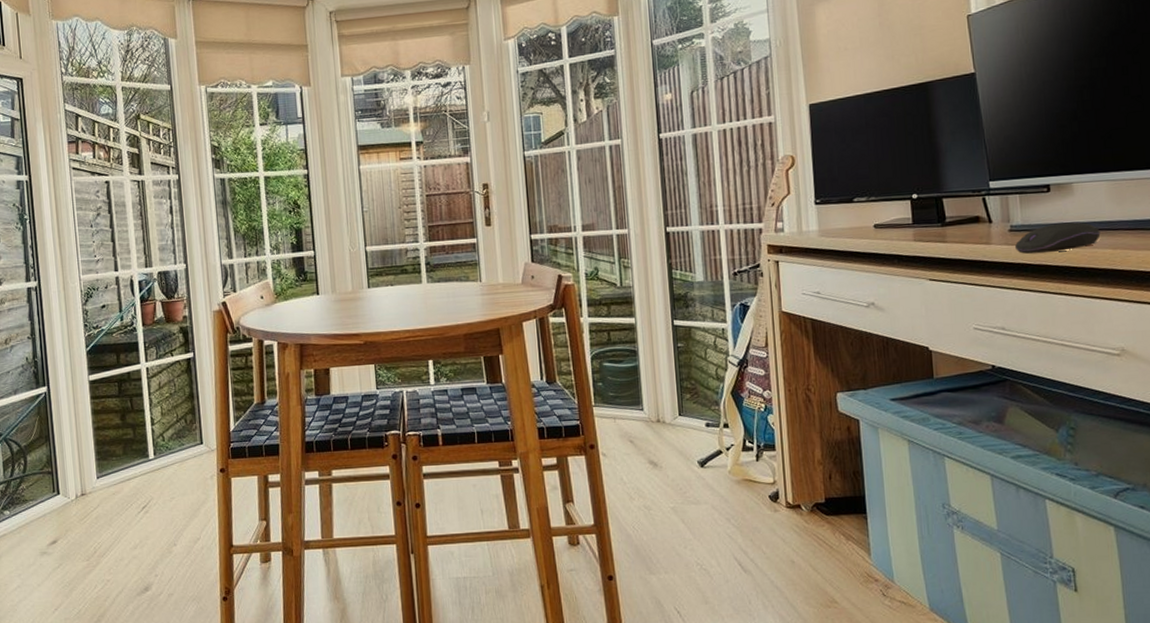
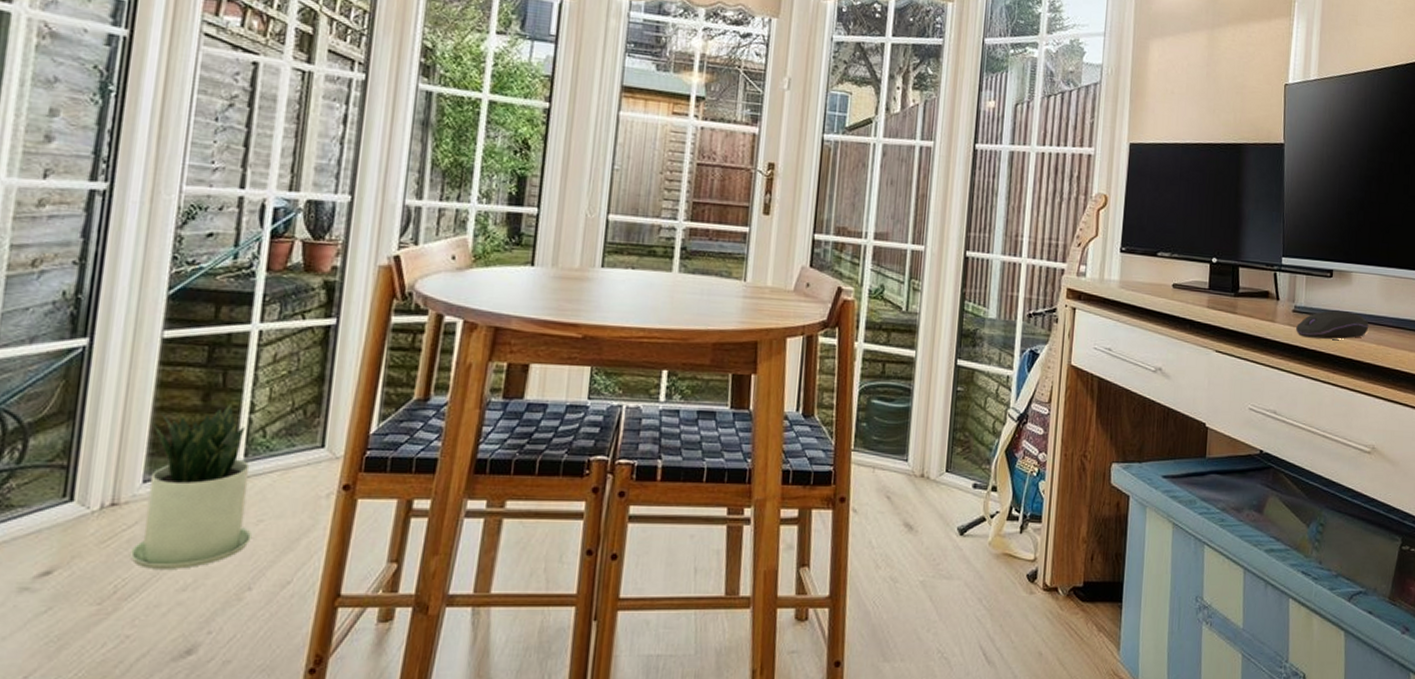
planter: none [94,420,170,535] -> present [129,403,253,569]

